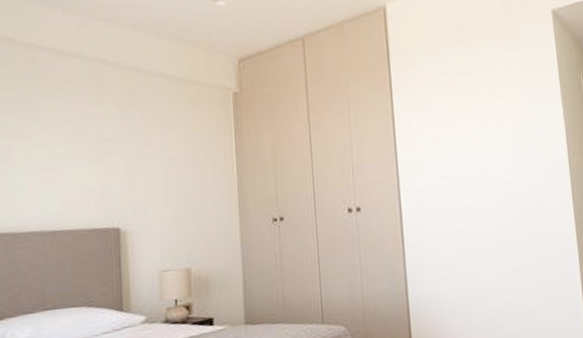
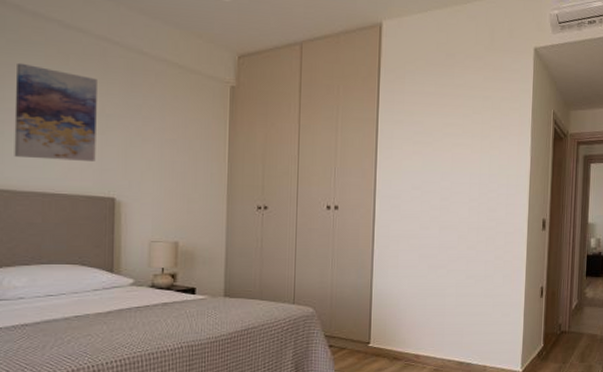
wall art: none [10,96,97,196] -> present [14,62,97,161]

